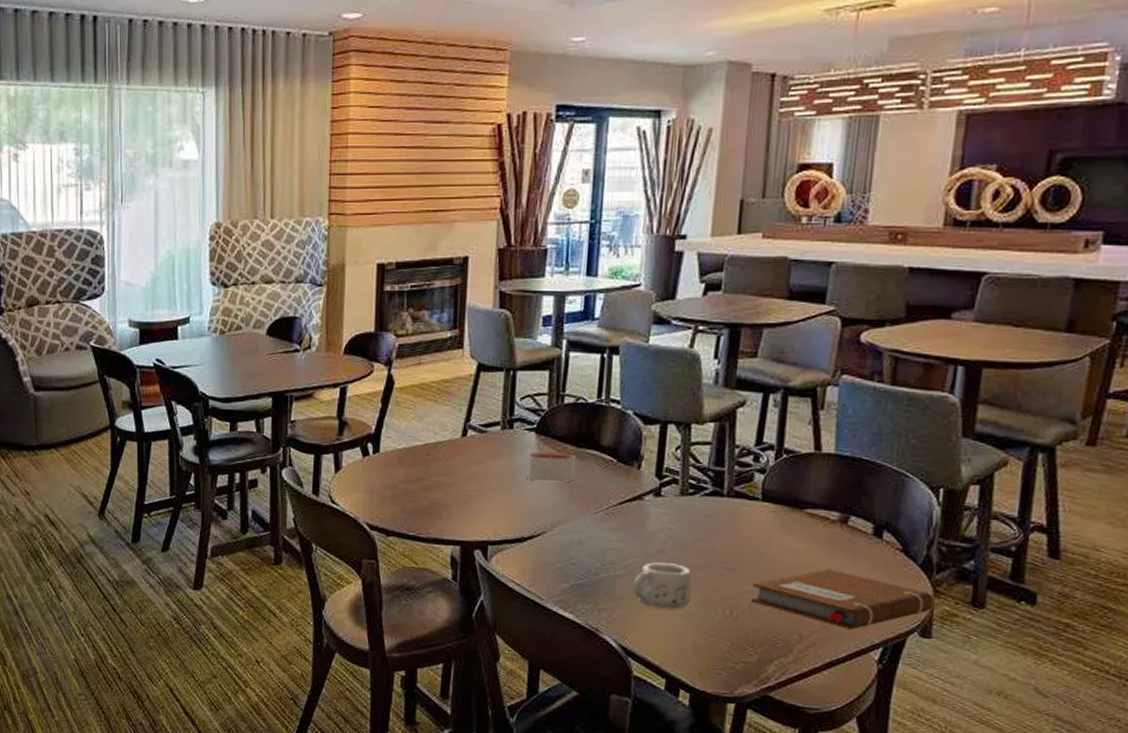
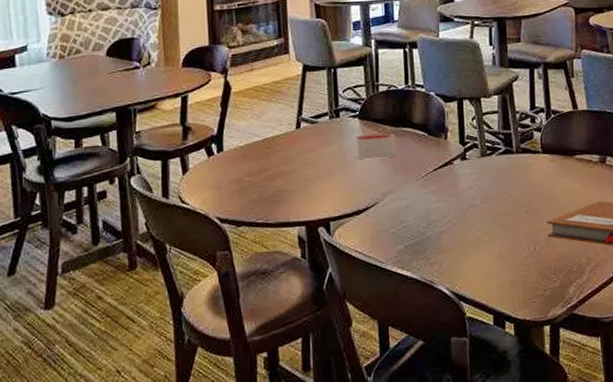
mug: present [633,562,692,609] -> none [455,214,502,254]

